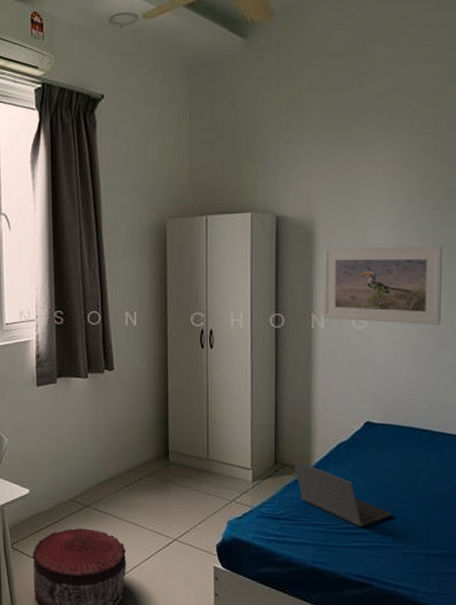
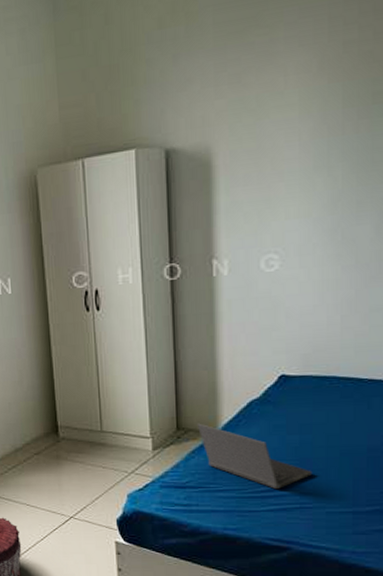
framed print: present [322,246,443,325] -> none [223,163,371,264]

